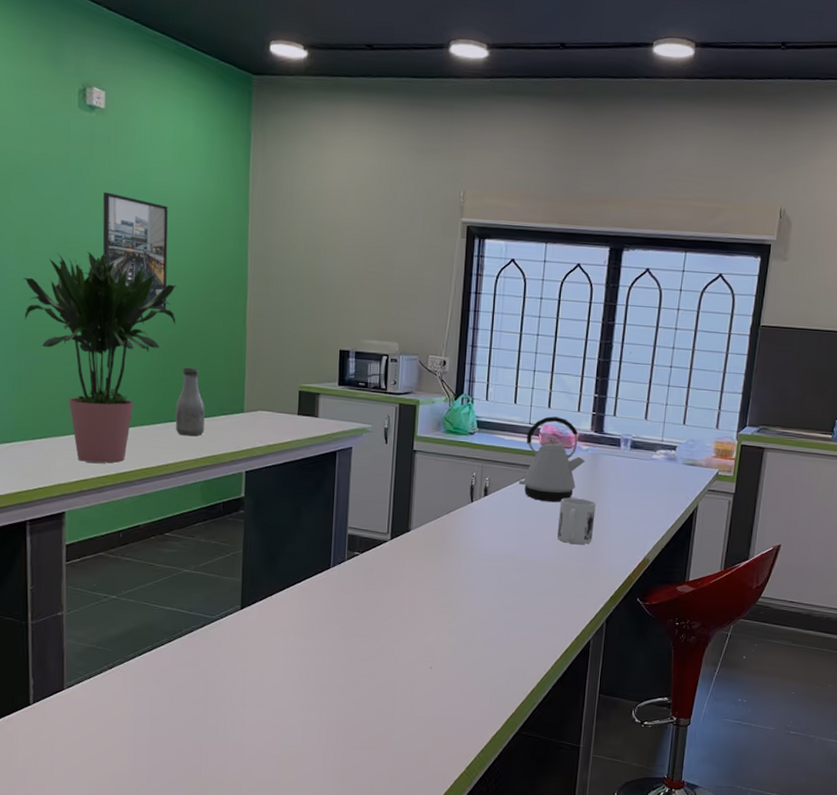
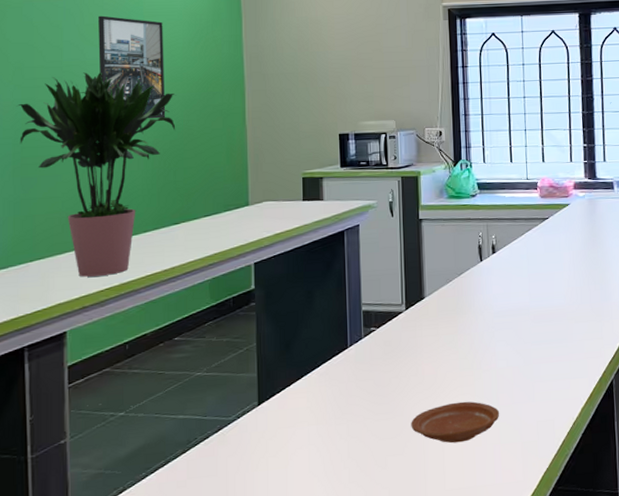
bottle: present [175,367,205,437] -> none [179,169,209,237]
plate: none [385,636,473,675] -> present [411,401,500,443]
kettle: present [518,416,585,503] -> none [523,169,584,251]
mug: present [556,498,596,544] -> none [565,243,601,288]

